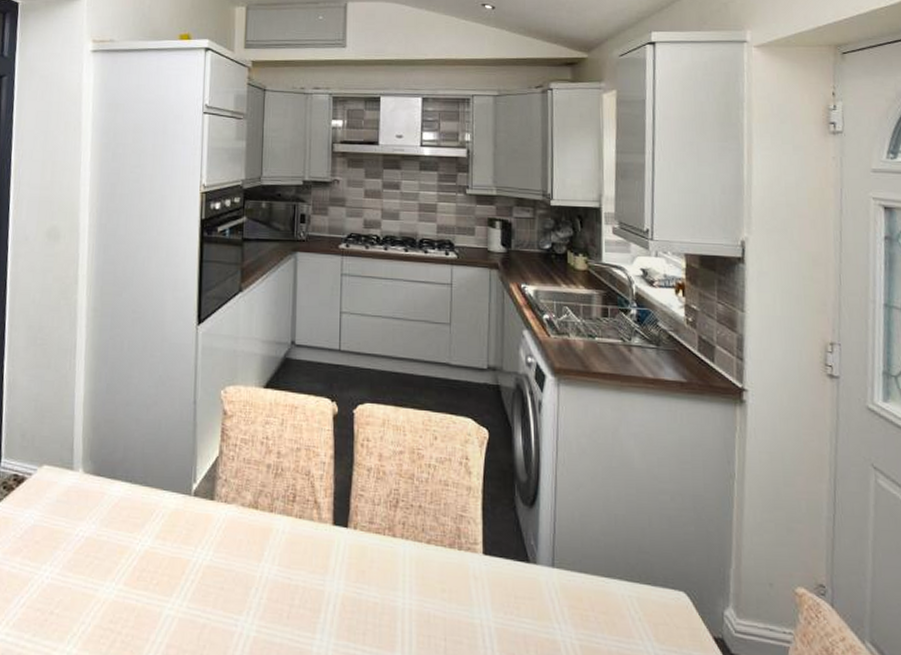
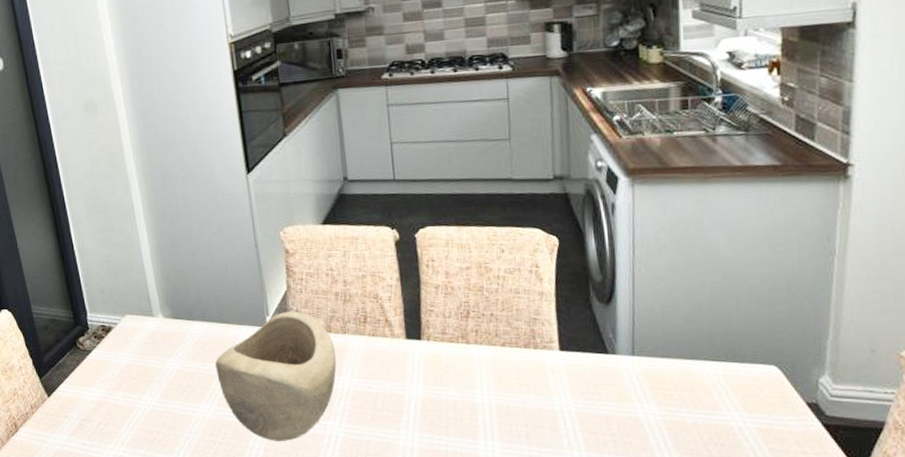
decorative bowl: none [129,480,259,636] -> present [215,311,337,441]

